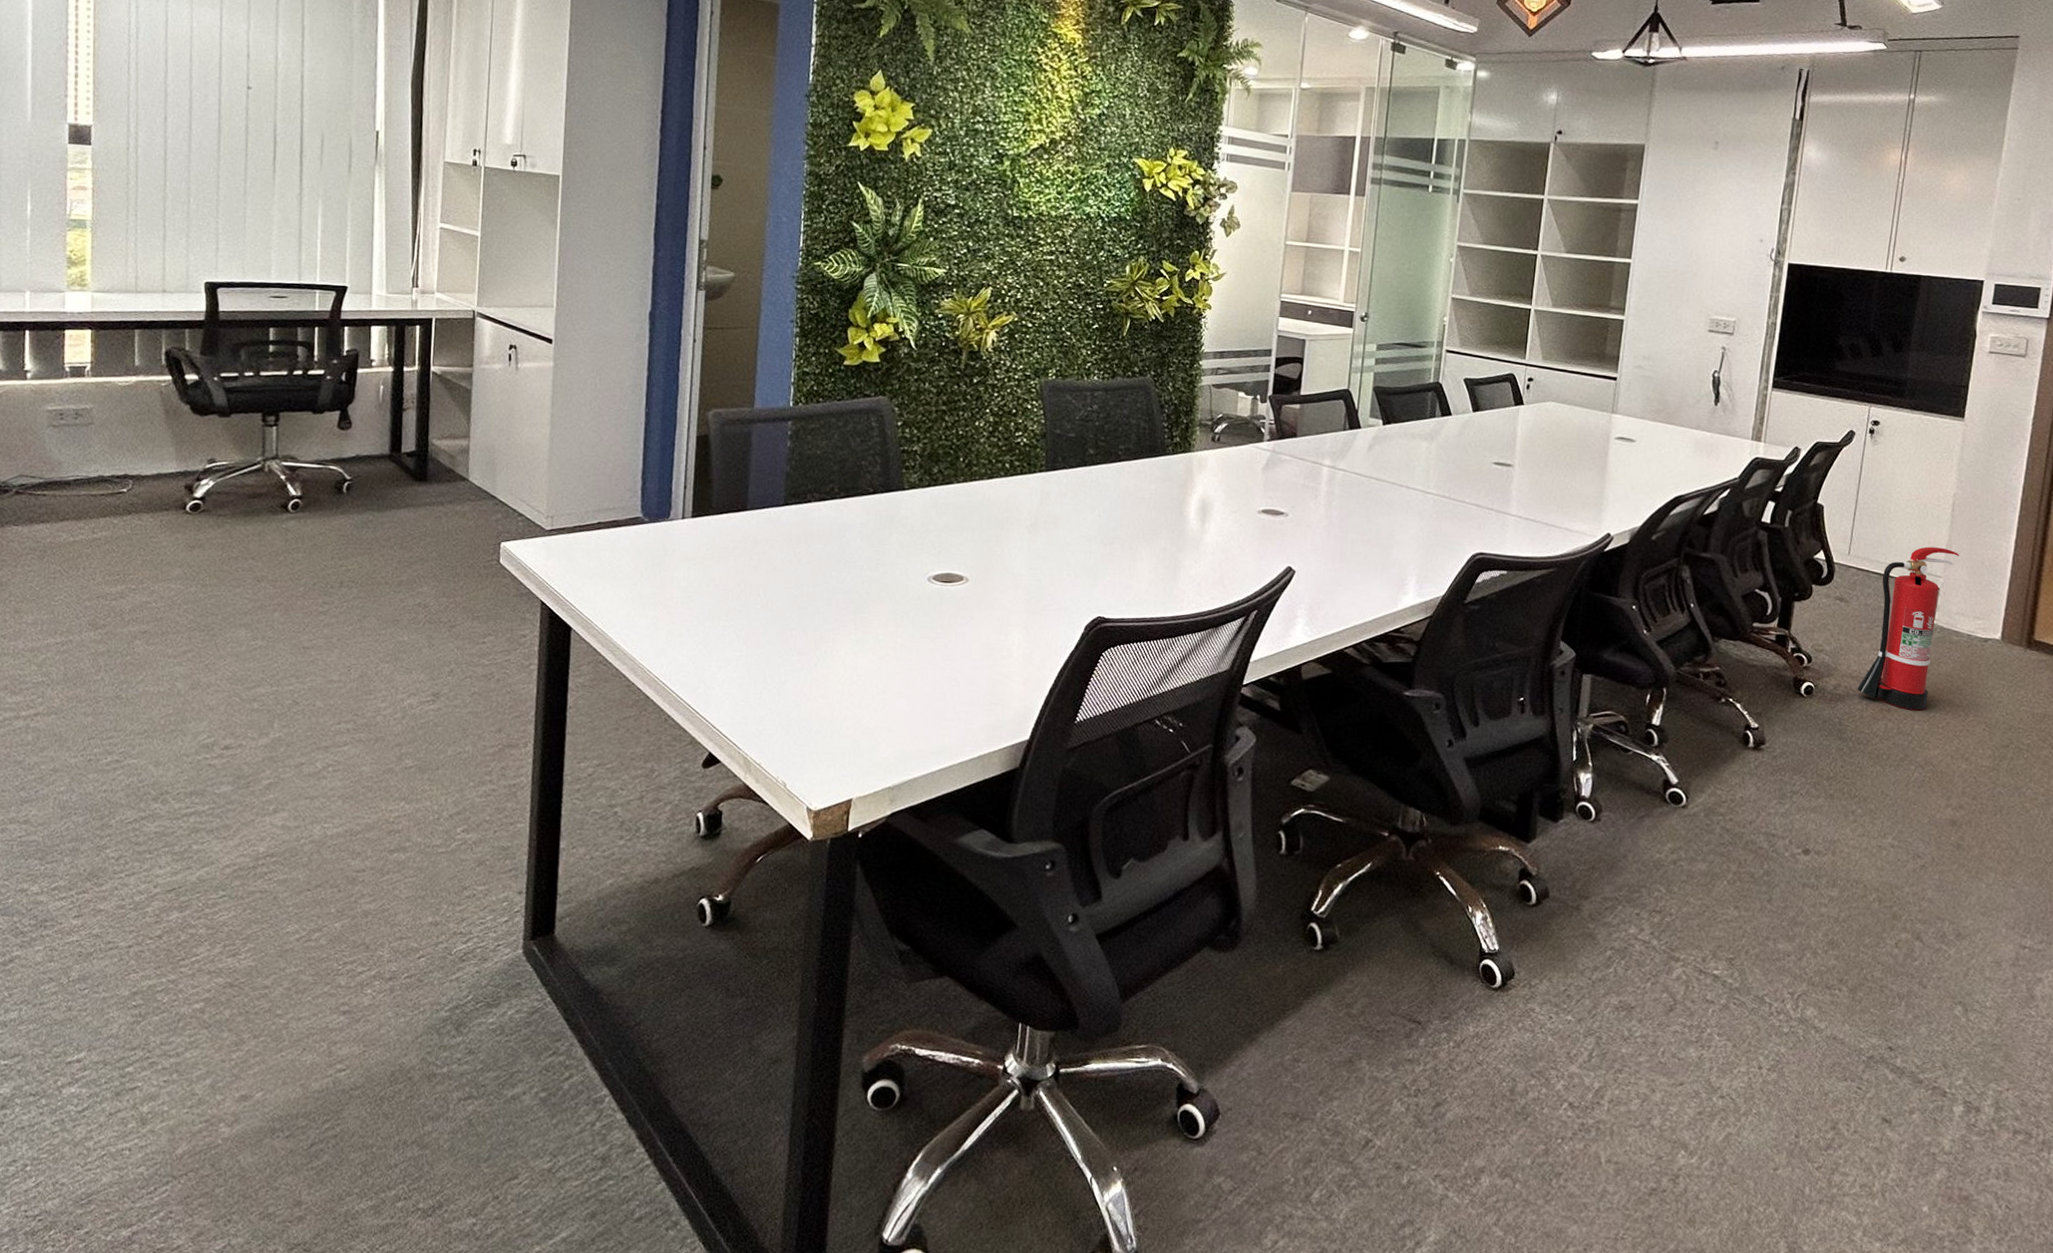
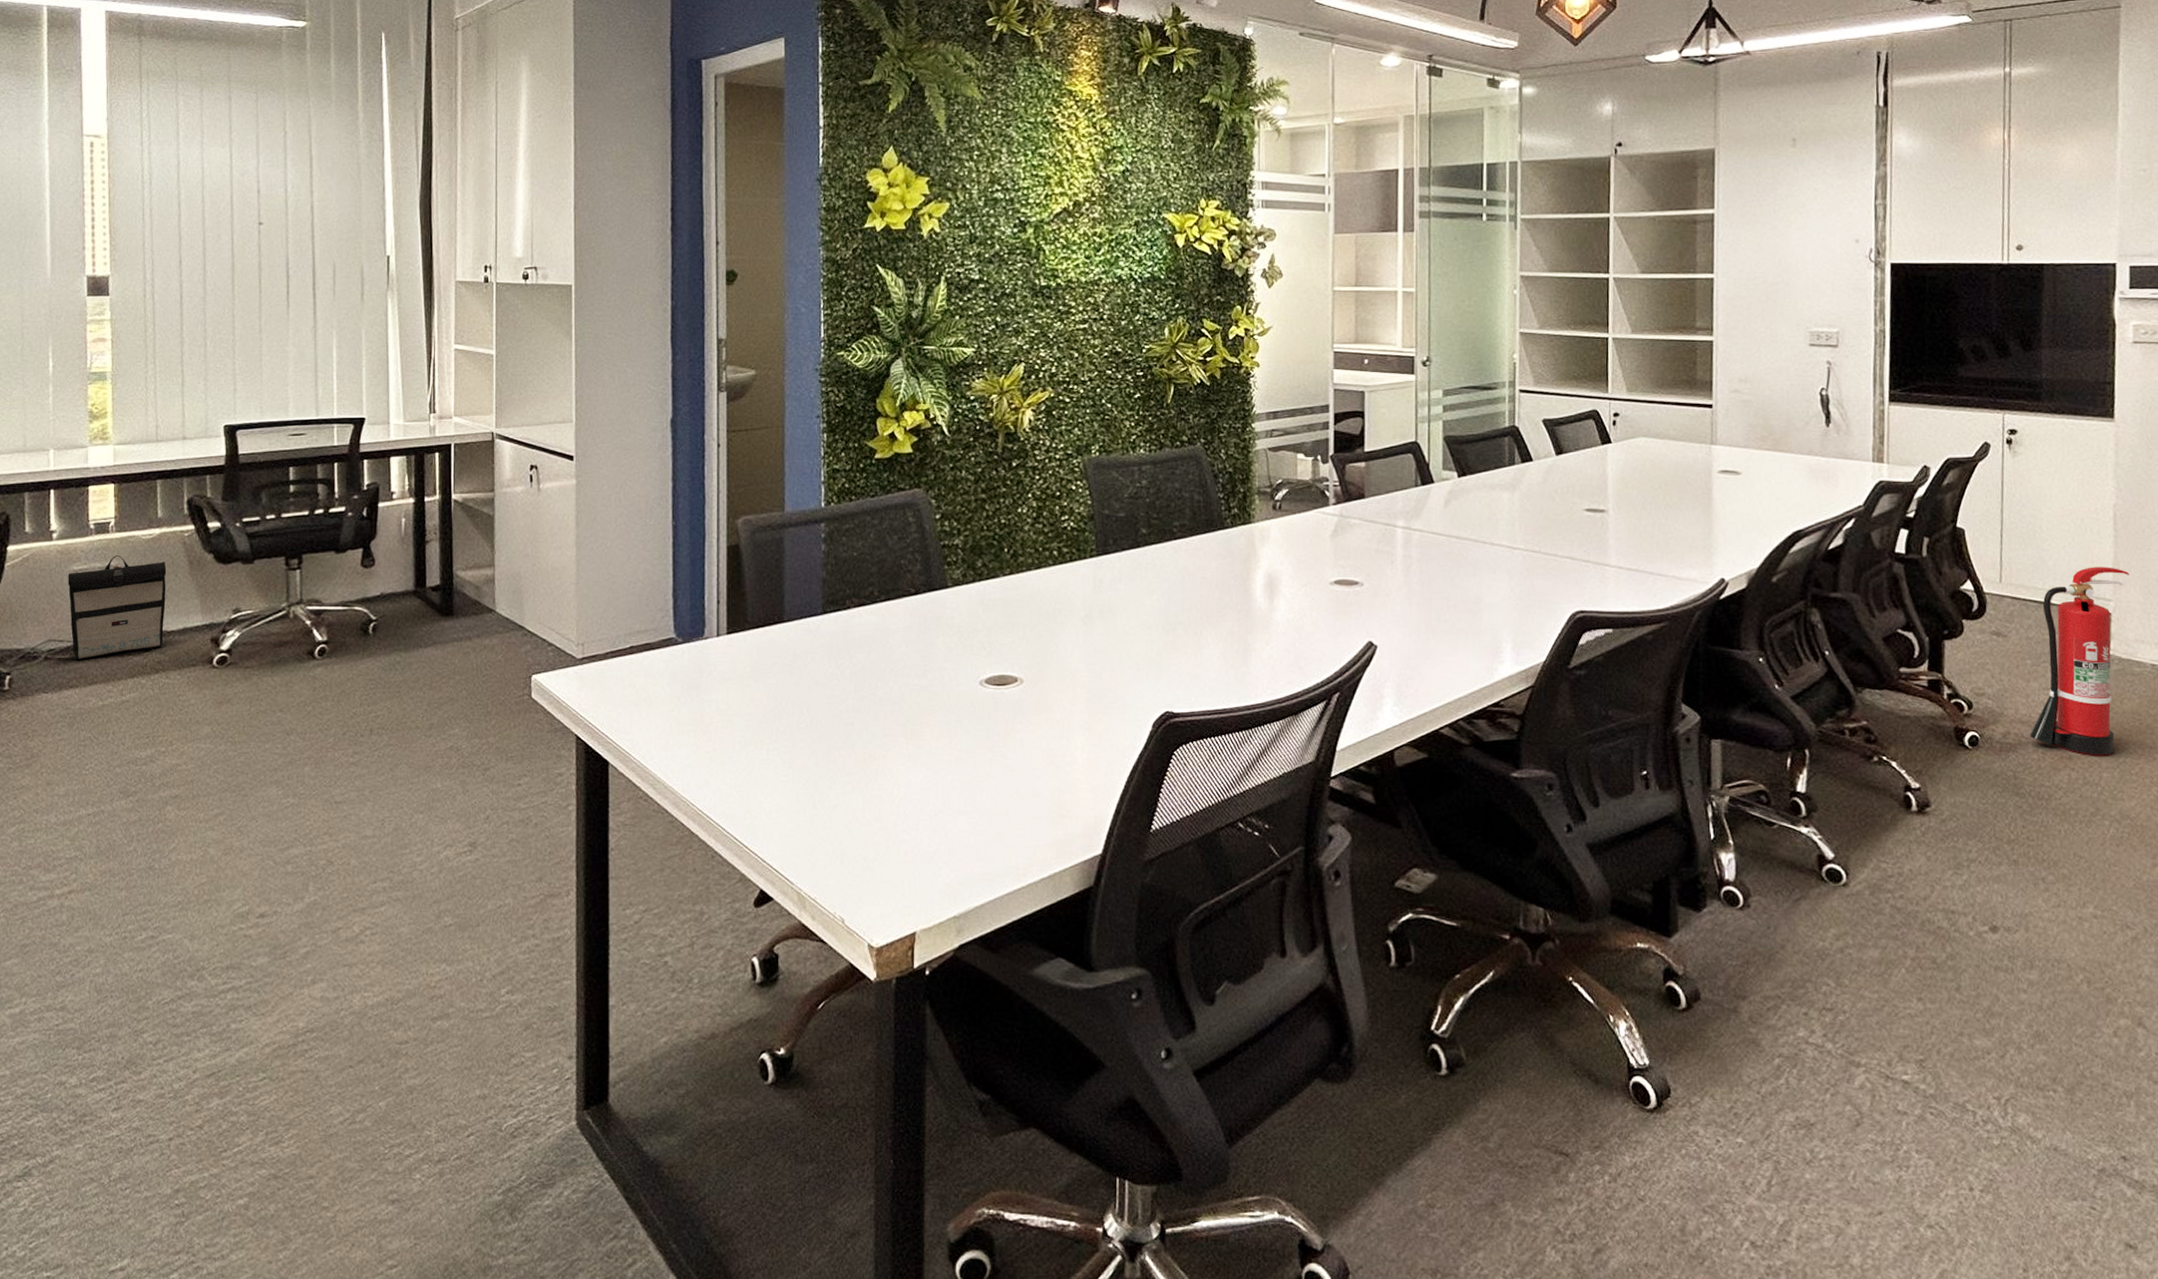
backpack: none [41,399,142,496] -> present [67,555,167,660]

